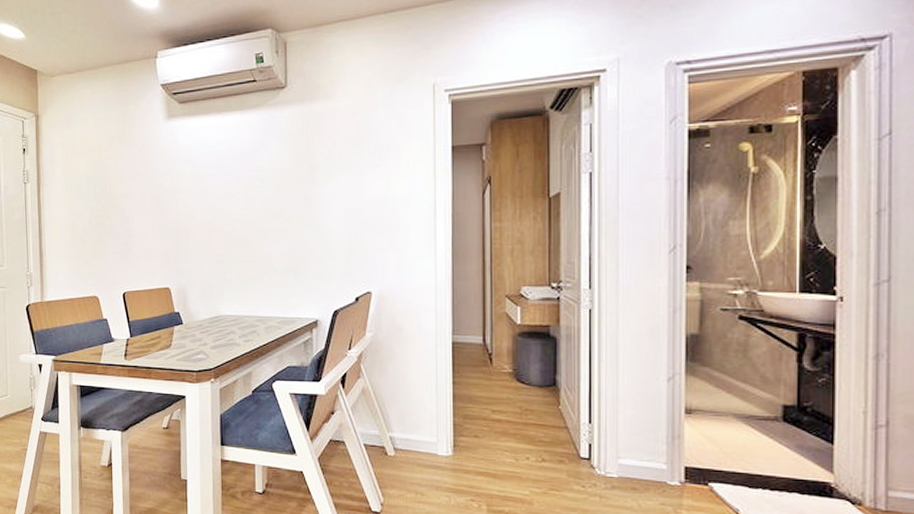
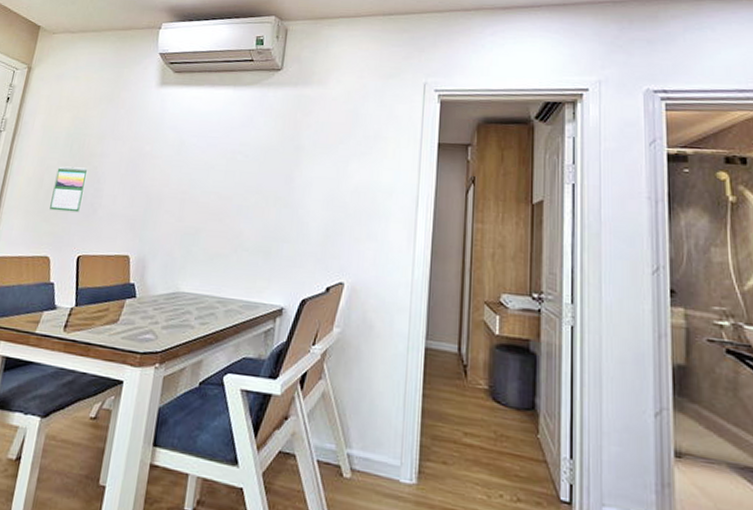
calendar: none [86,210,117,254] -> present [49,166,88,213]

